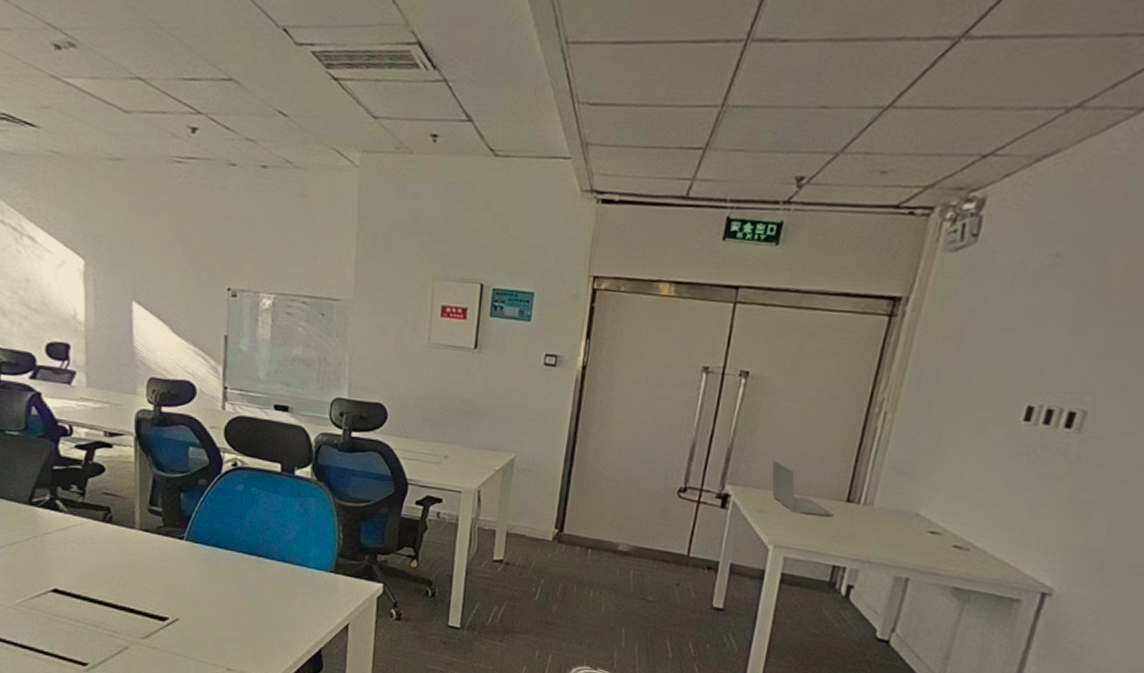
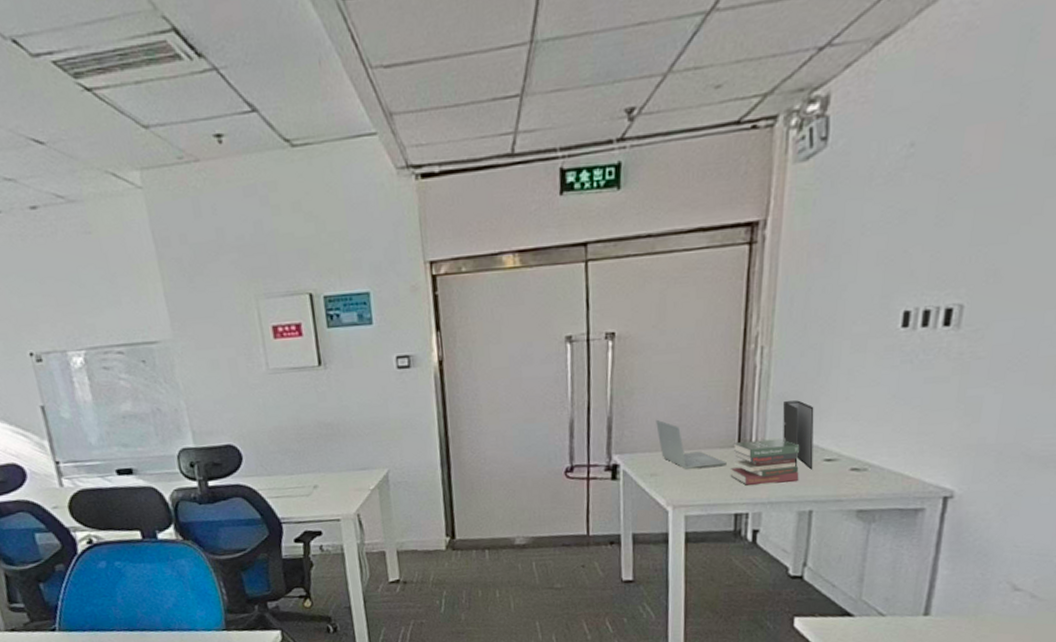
books: none [835,497,907,546] -> present [731,438,800,486]
binder: none [891,468,927,538] -> present [783,400,814,470]

